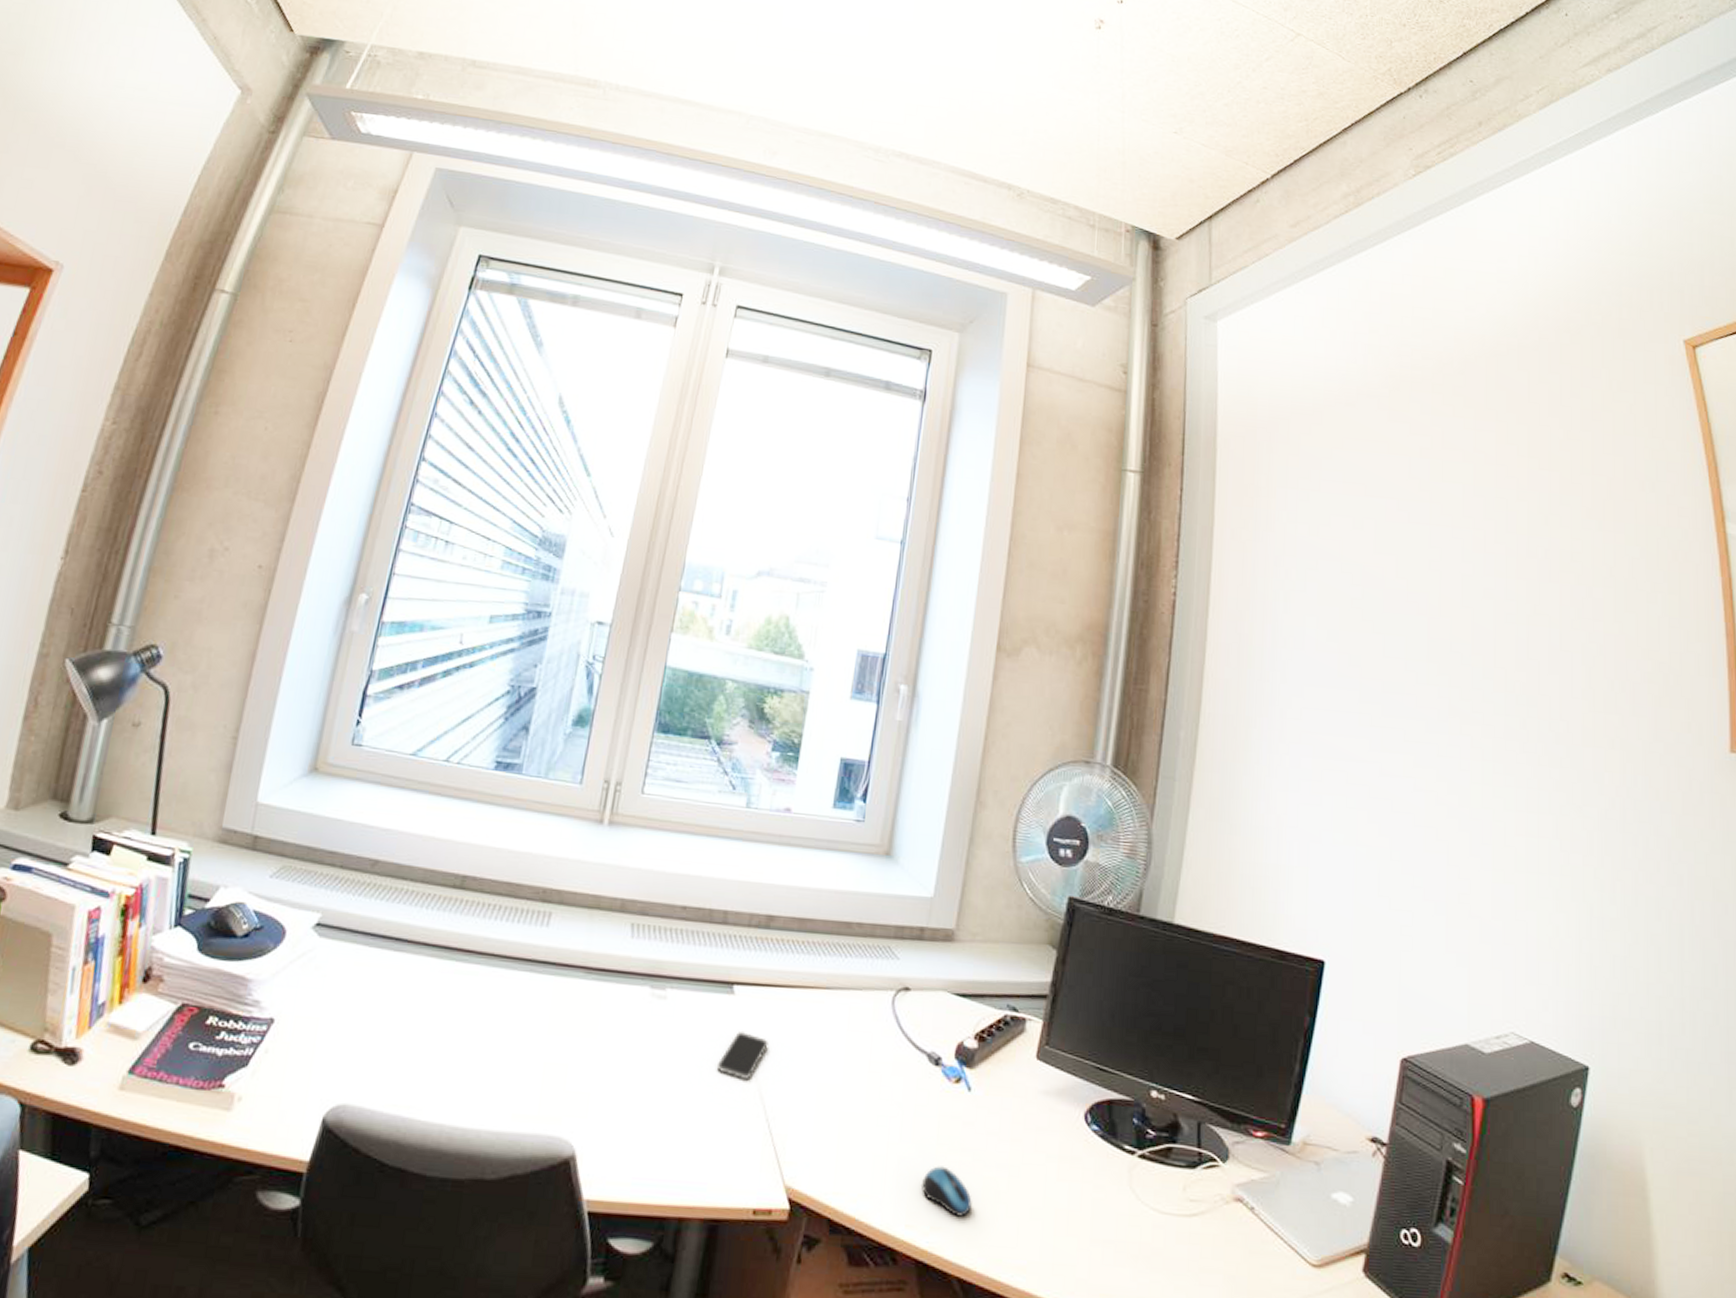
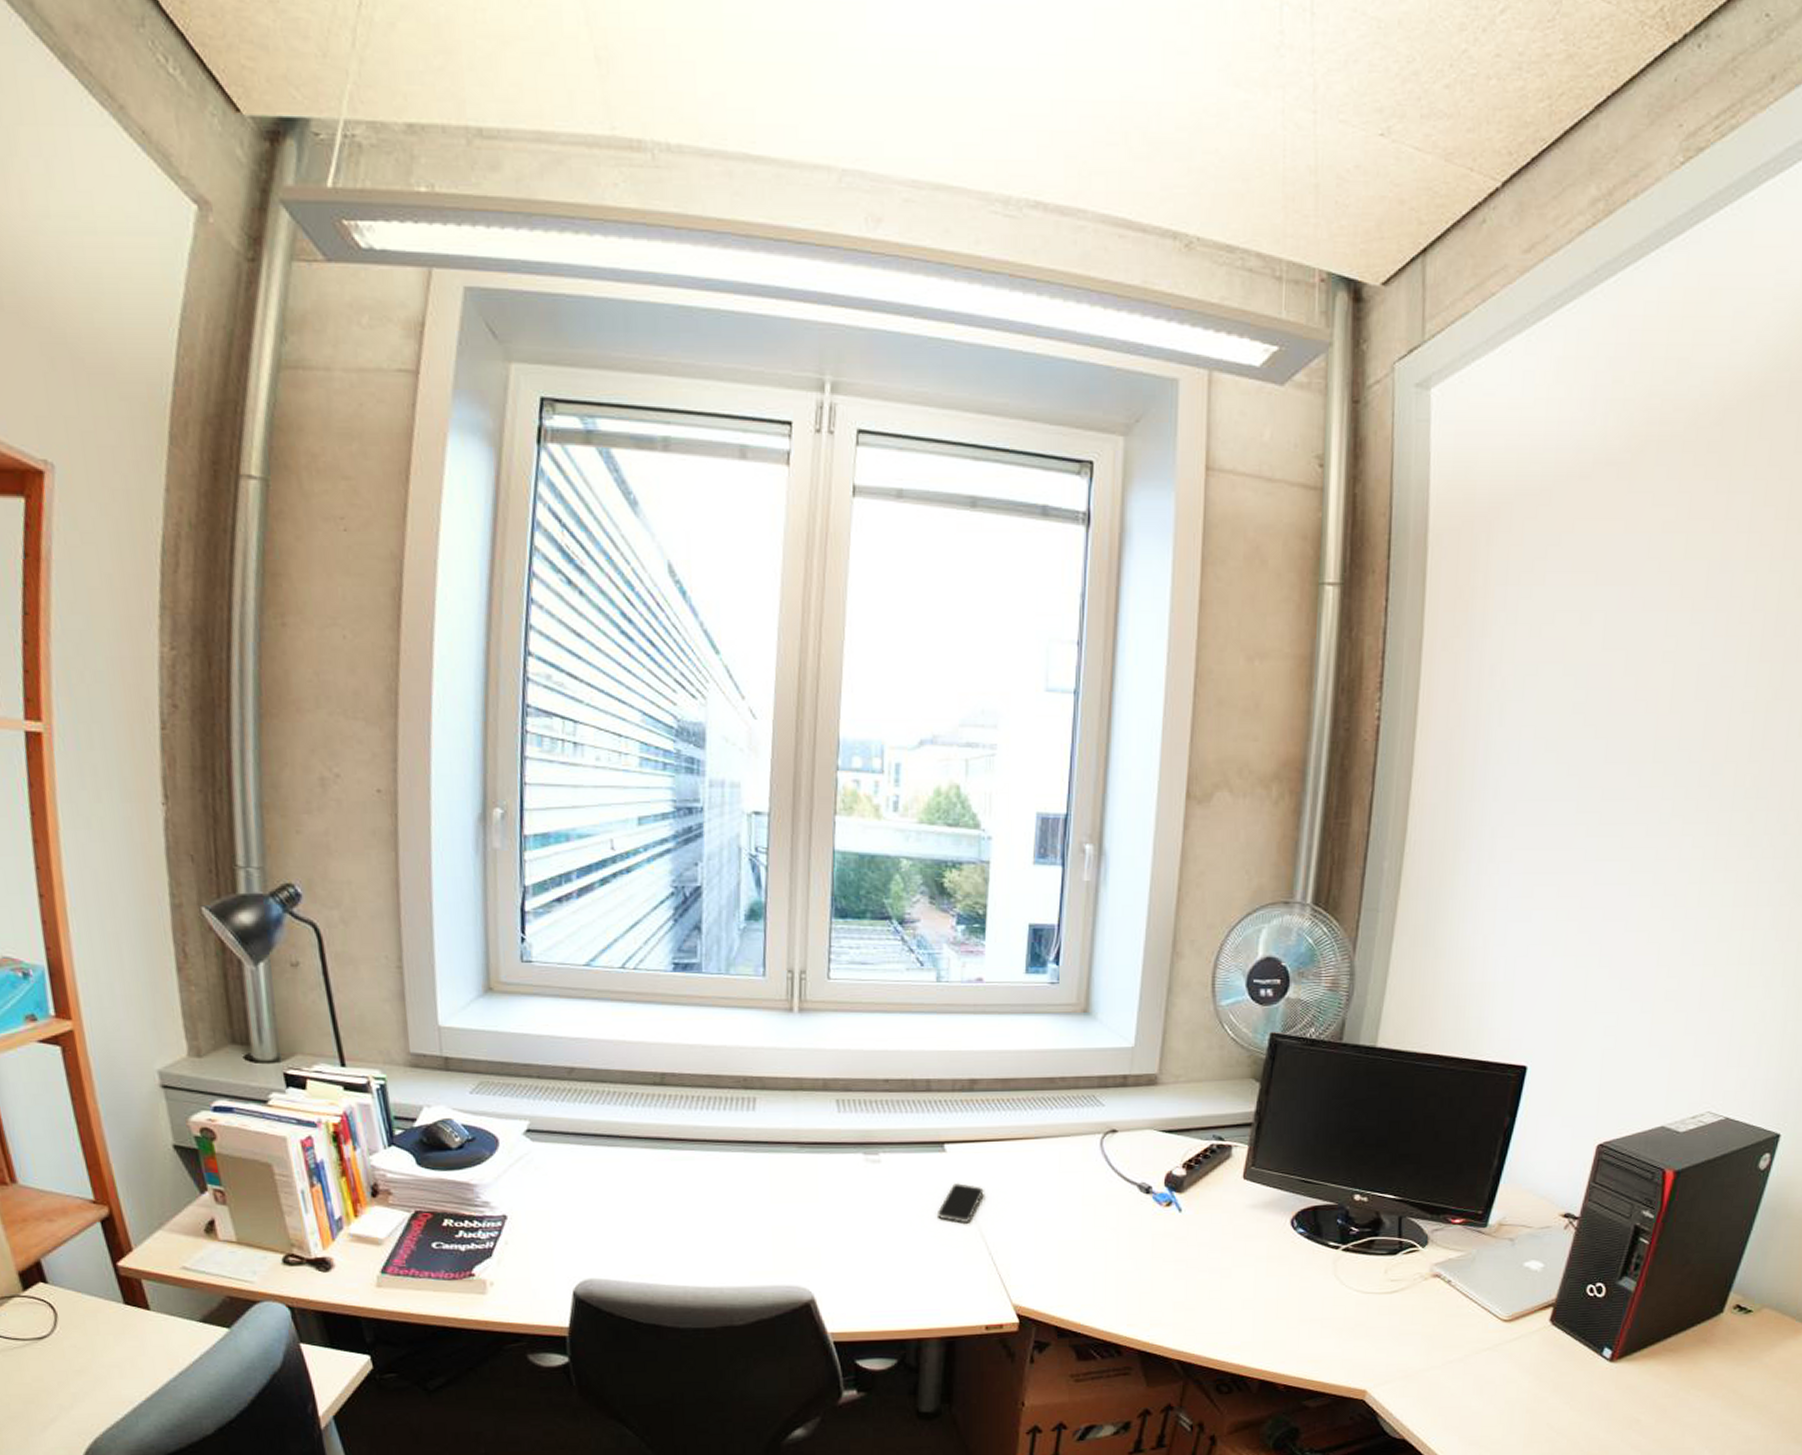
computer mouse: present [920,1166,972,1217] -> none [1139,1275,1188,1313]

